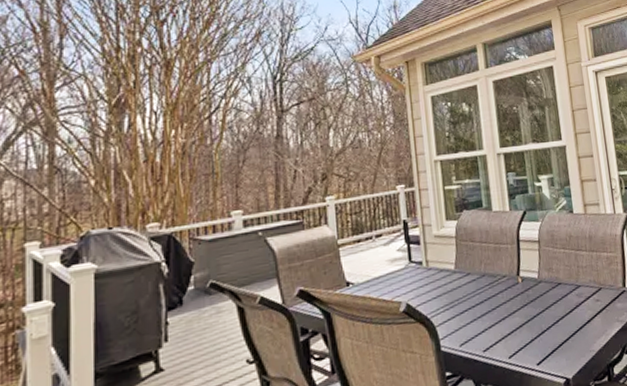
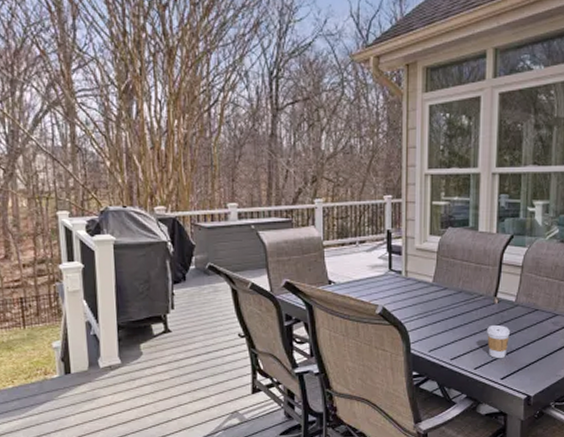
coffee cup: none [515,305,539,343] -> present [487,325,510,359]

